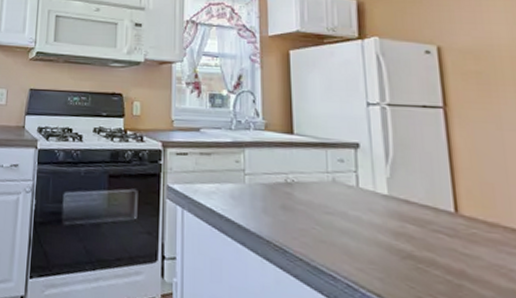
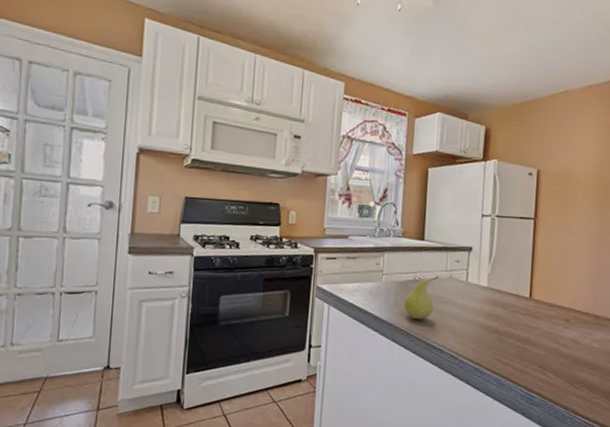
fruit: none [276,177,319,234] -> present [404,275,439,320]

